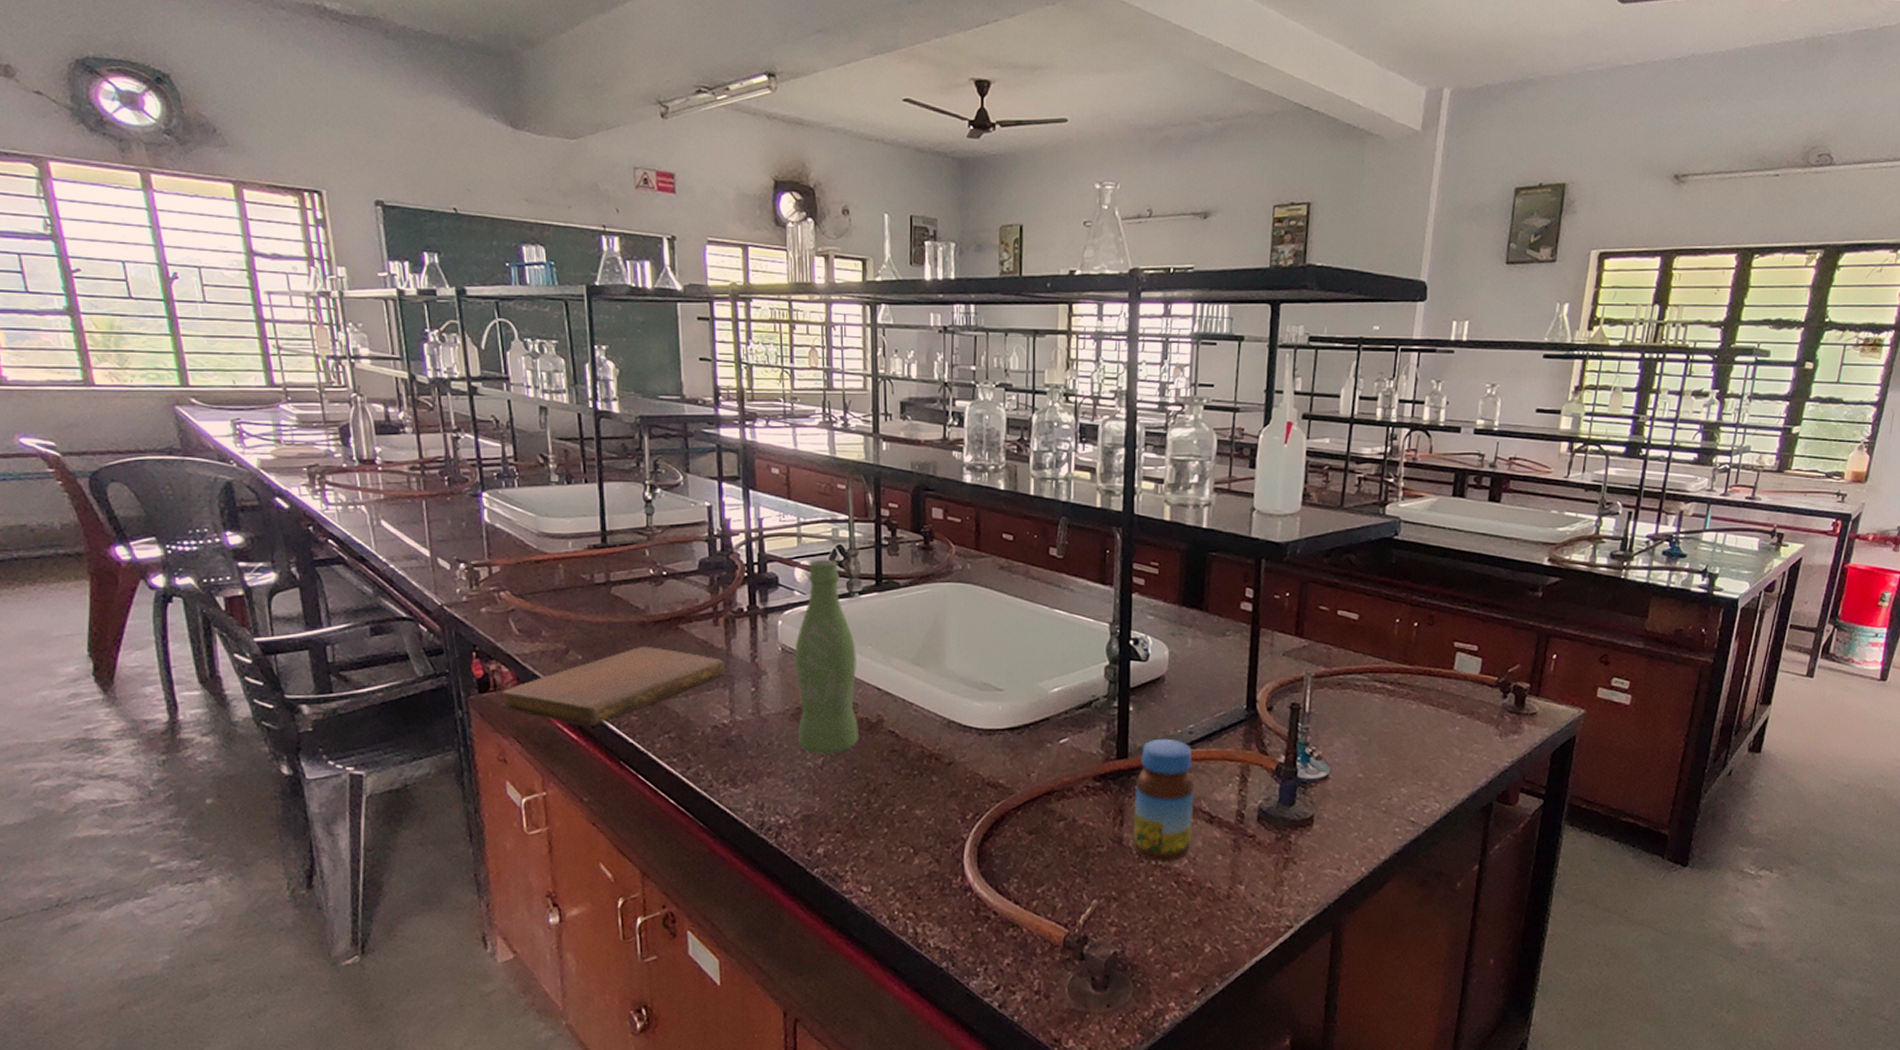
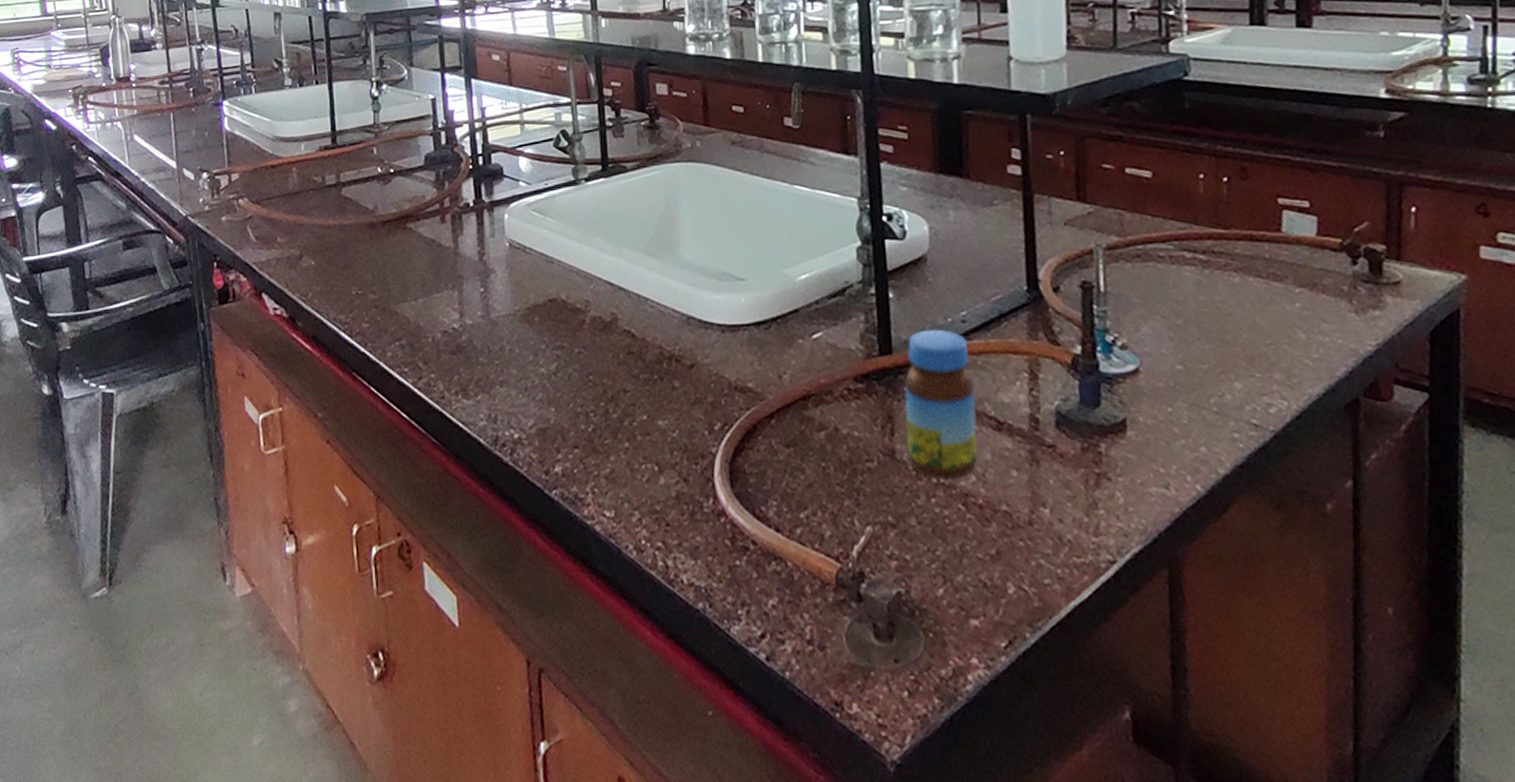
notebook: present [501,646,726,727] -> none [239,248,455,337]
bottle: present [795,559,860,756] -> none [522,145,594,361]

